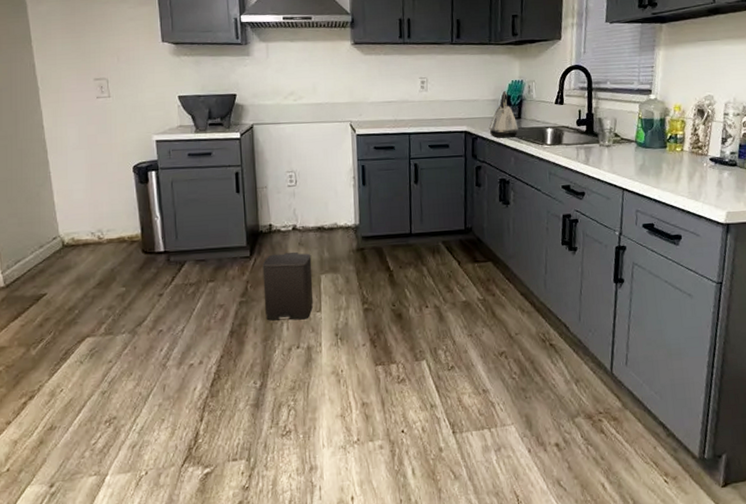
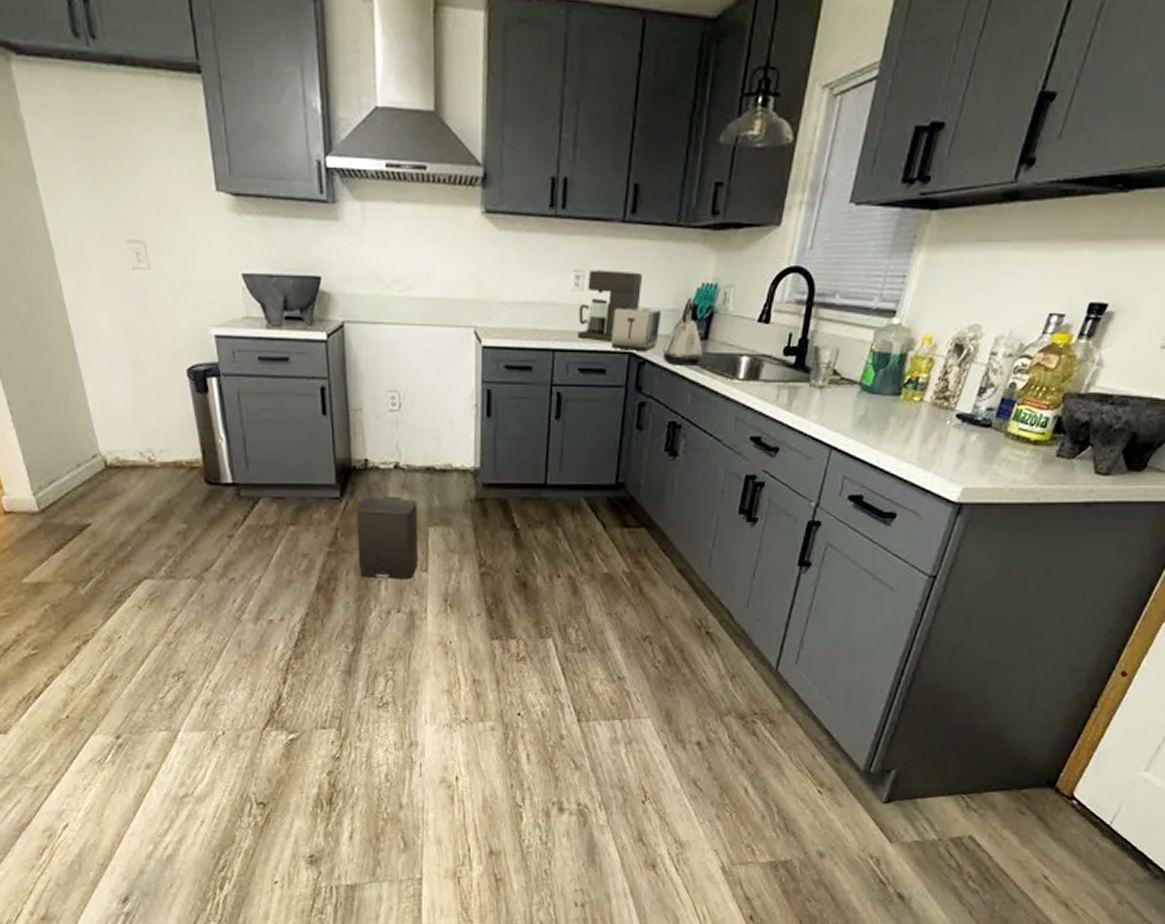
coffee maker: none [425,76,470,125] -> present [577,270,643,342]
toaster: none [450,99,486,131] -> present [611,306,662,352]

